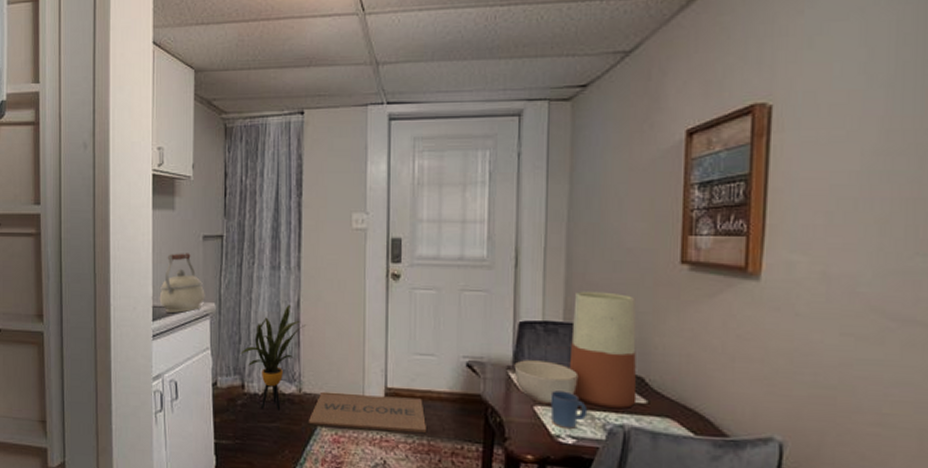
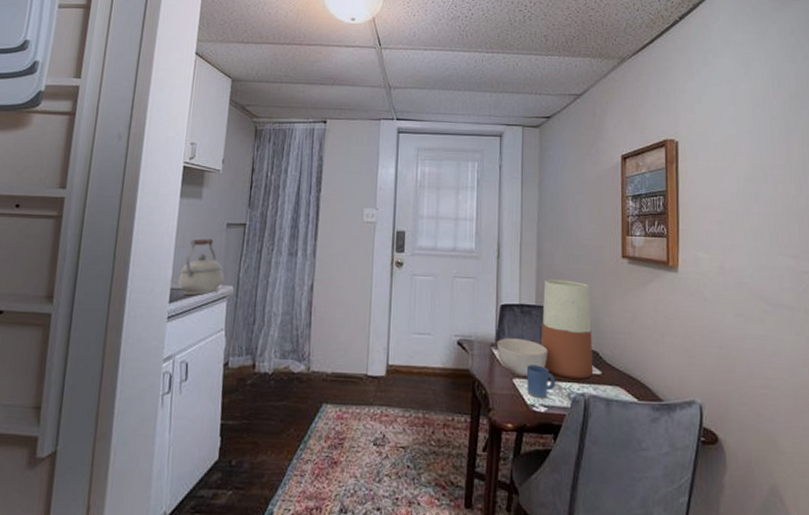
house plant: present [240,304,306,410] -> none [253,287,317,389]
doormat: present [308,393,428,433] -> none [314,371,423,406]

